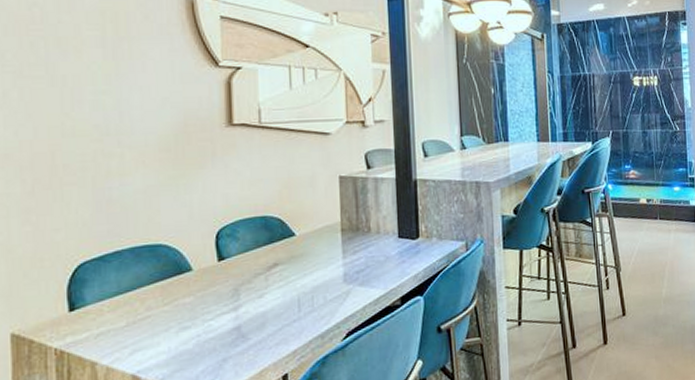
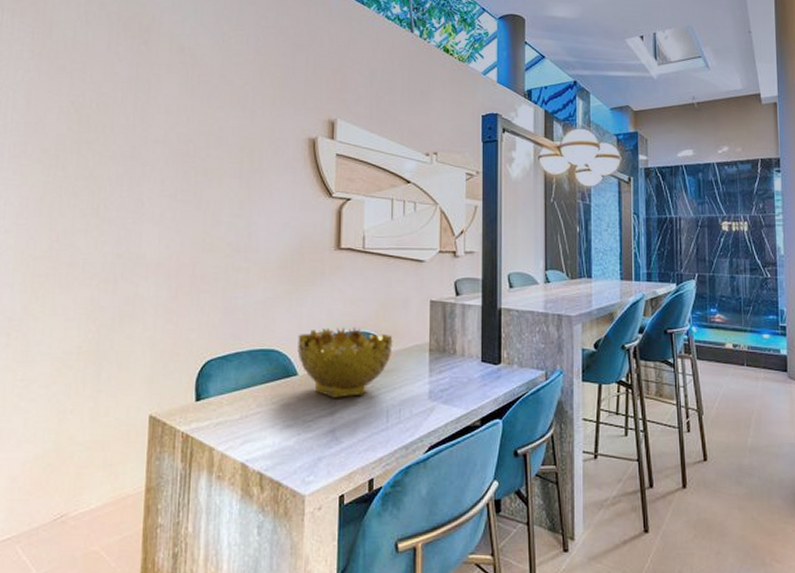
decorative bowl: none [189,211,300,292] -> present [297,326,393,398]

